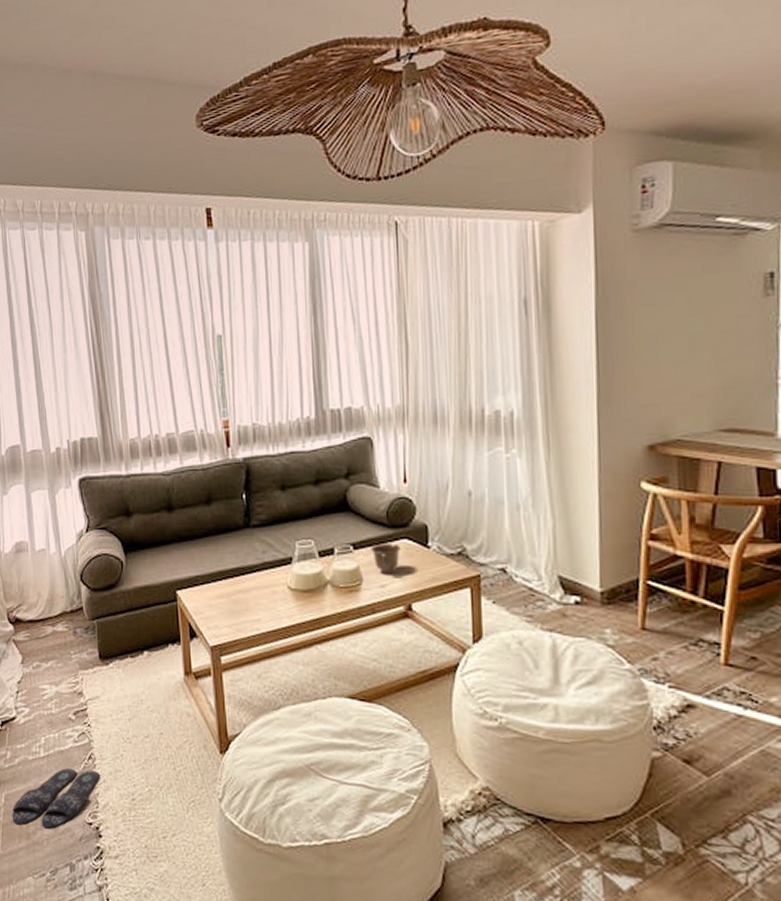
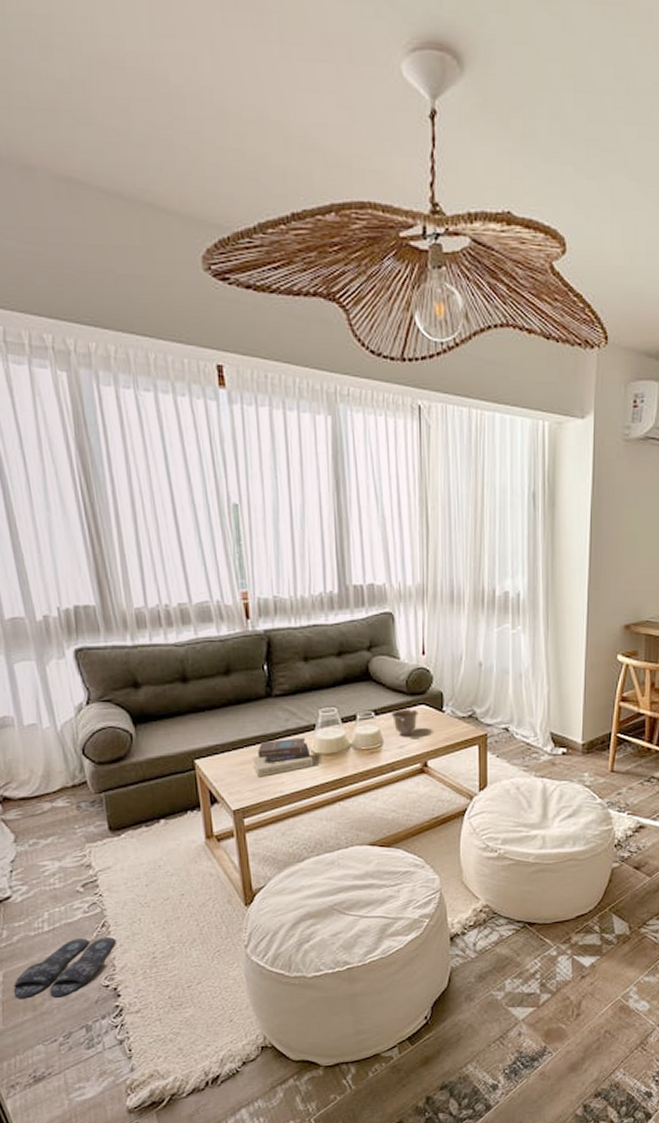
books: none [230,571,291,613] -> present [252,737,314,777]

